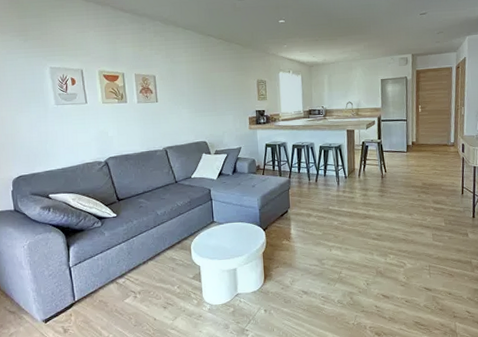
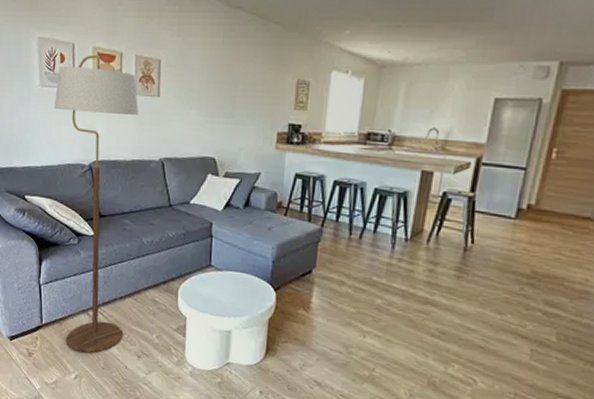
floor lamp: none [69,76,150,317] -> present [55,55,139,353]

